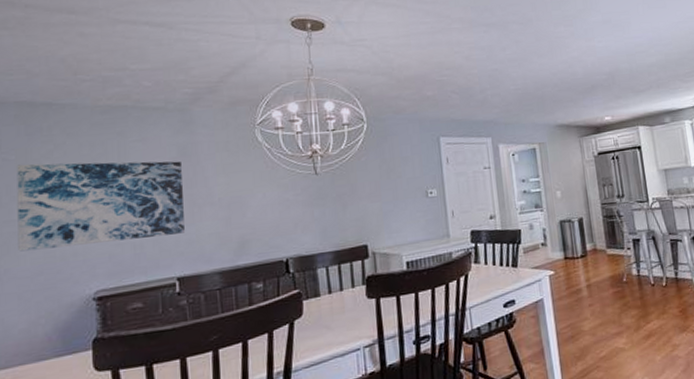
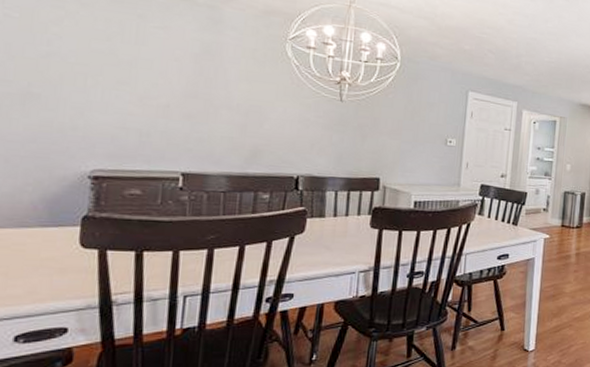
wall art: present [17,161,185,252] -> none [11,24,203,131]

